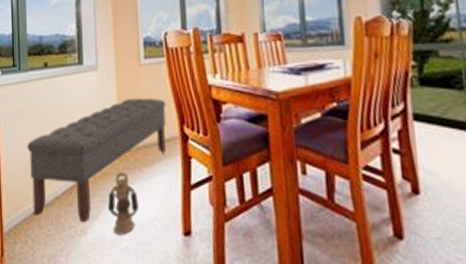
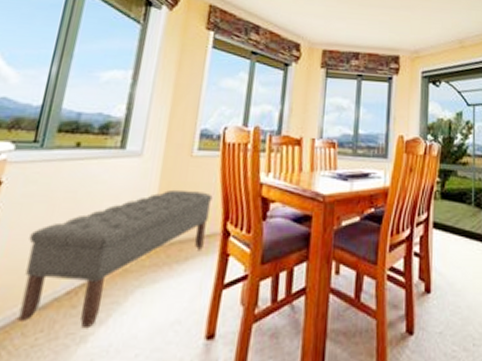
lantern: present [108,172,138,236] -> none [121,269,161,342]

